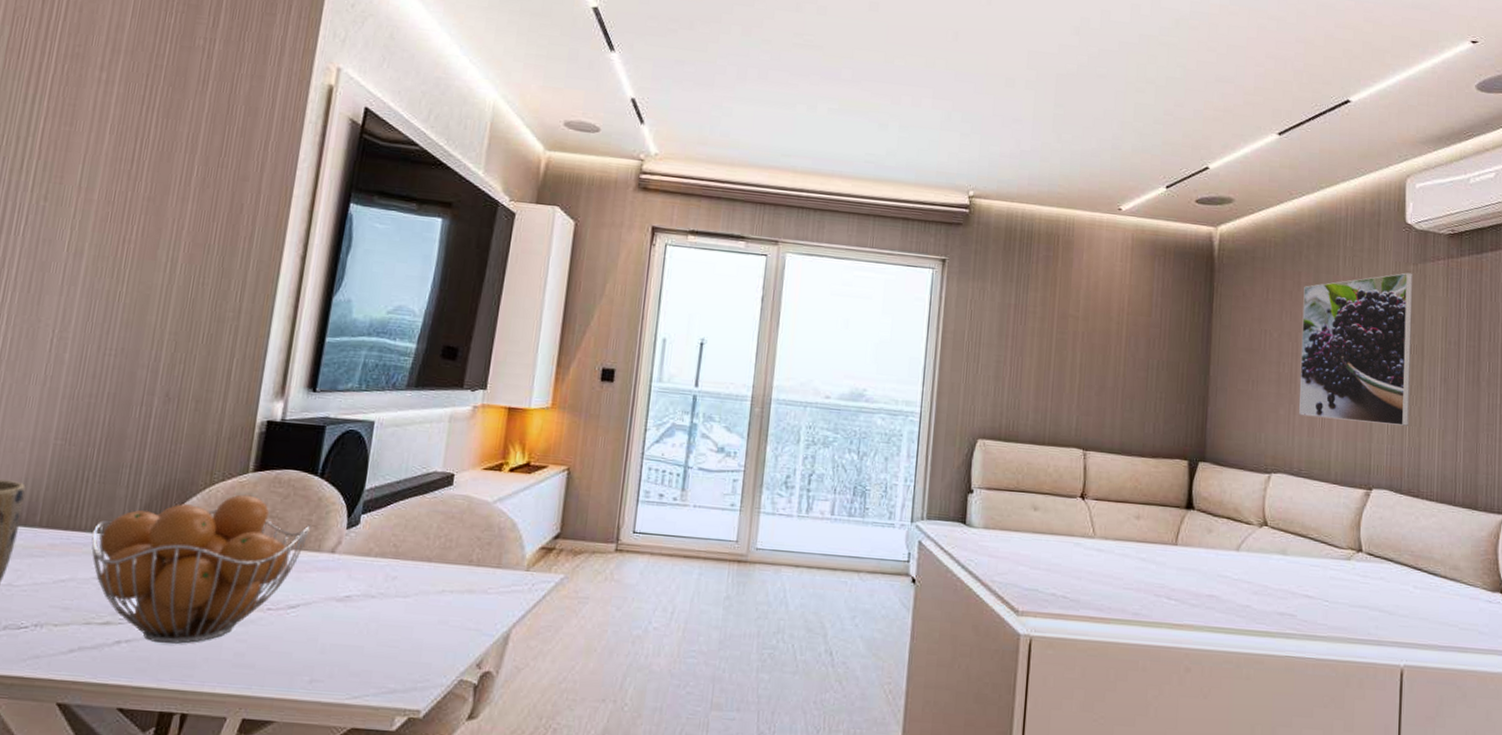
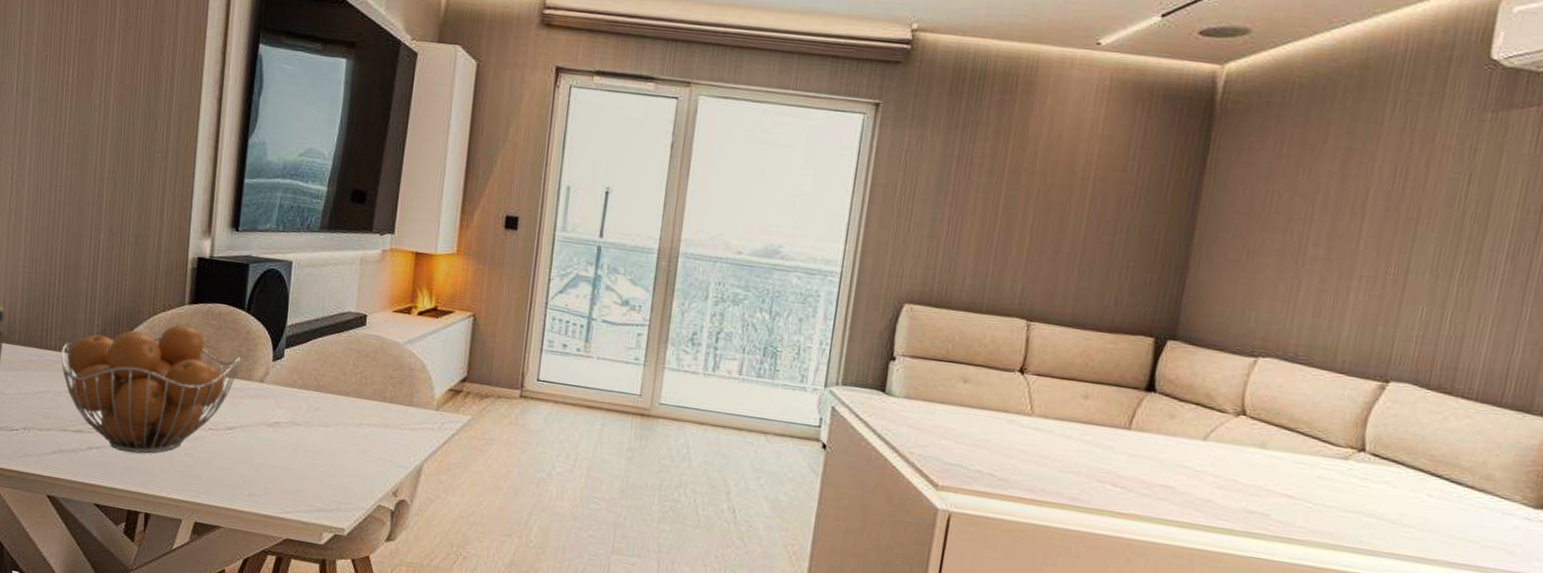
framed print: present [1298,272,1414,426] -> none [1303,122,1490,311]

